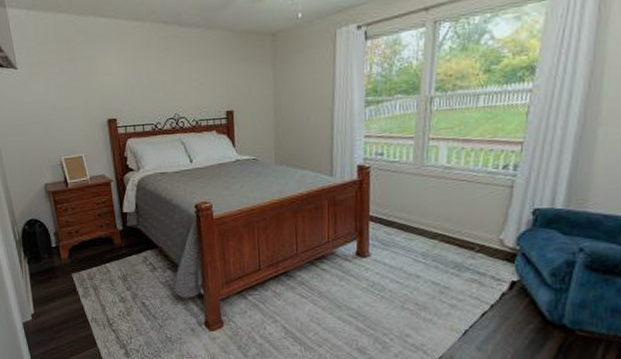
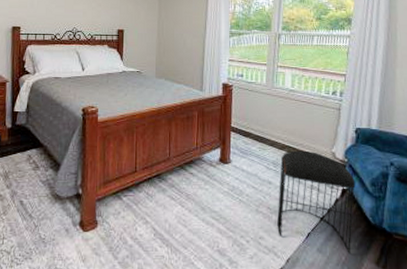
stool: none [427,238,529,350] -> present [277,150,356,252]

